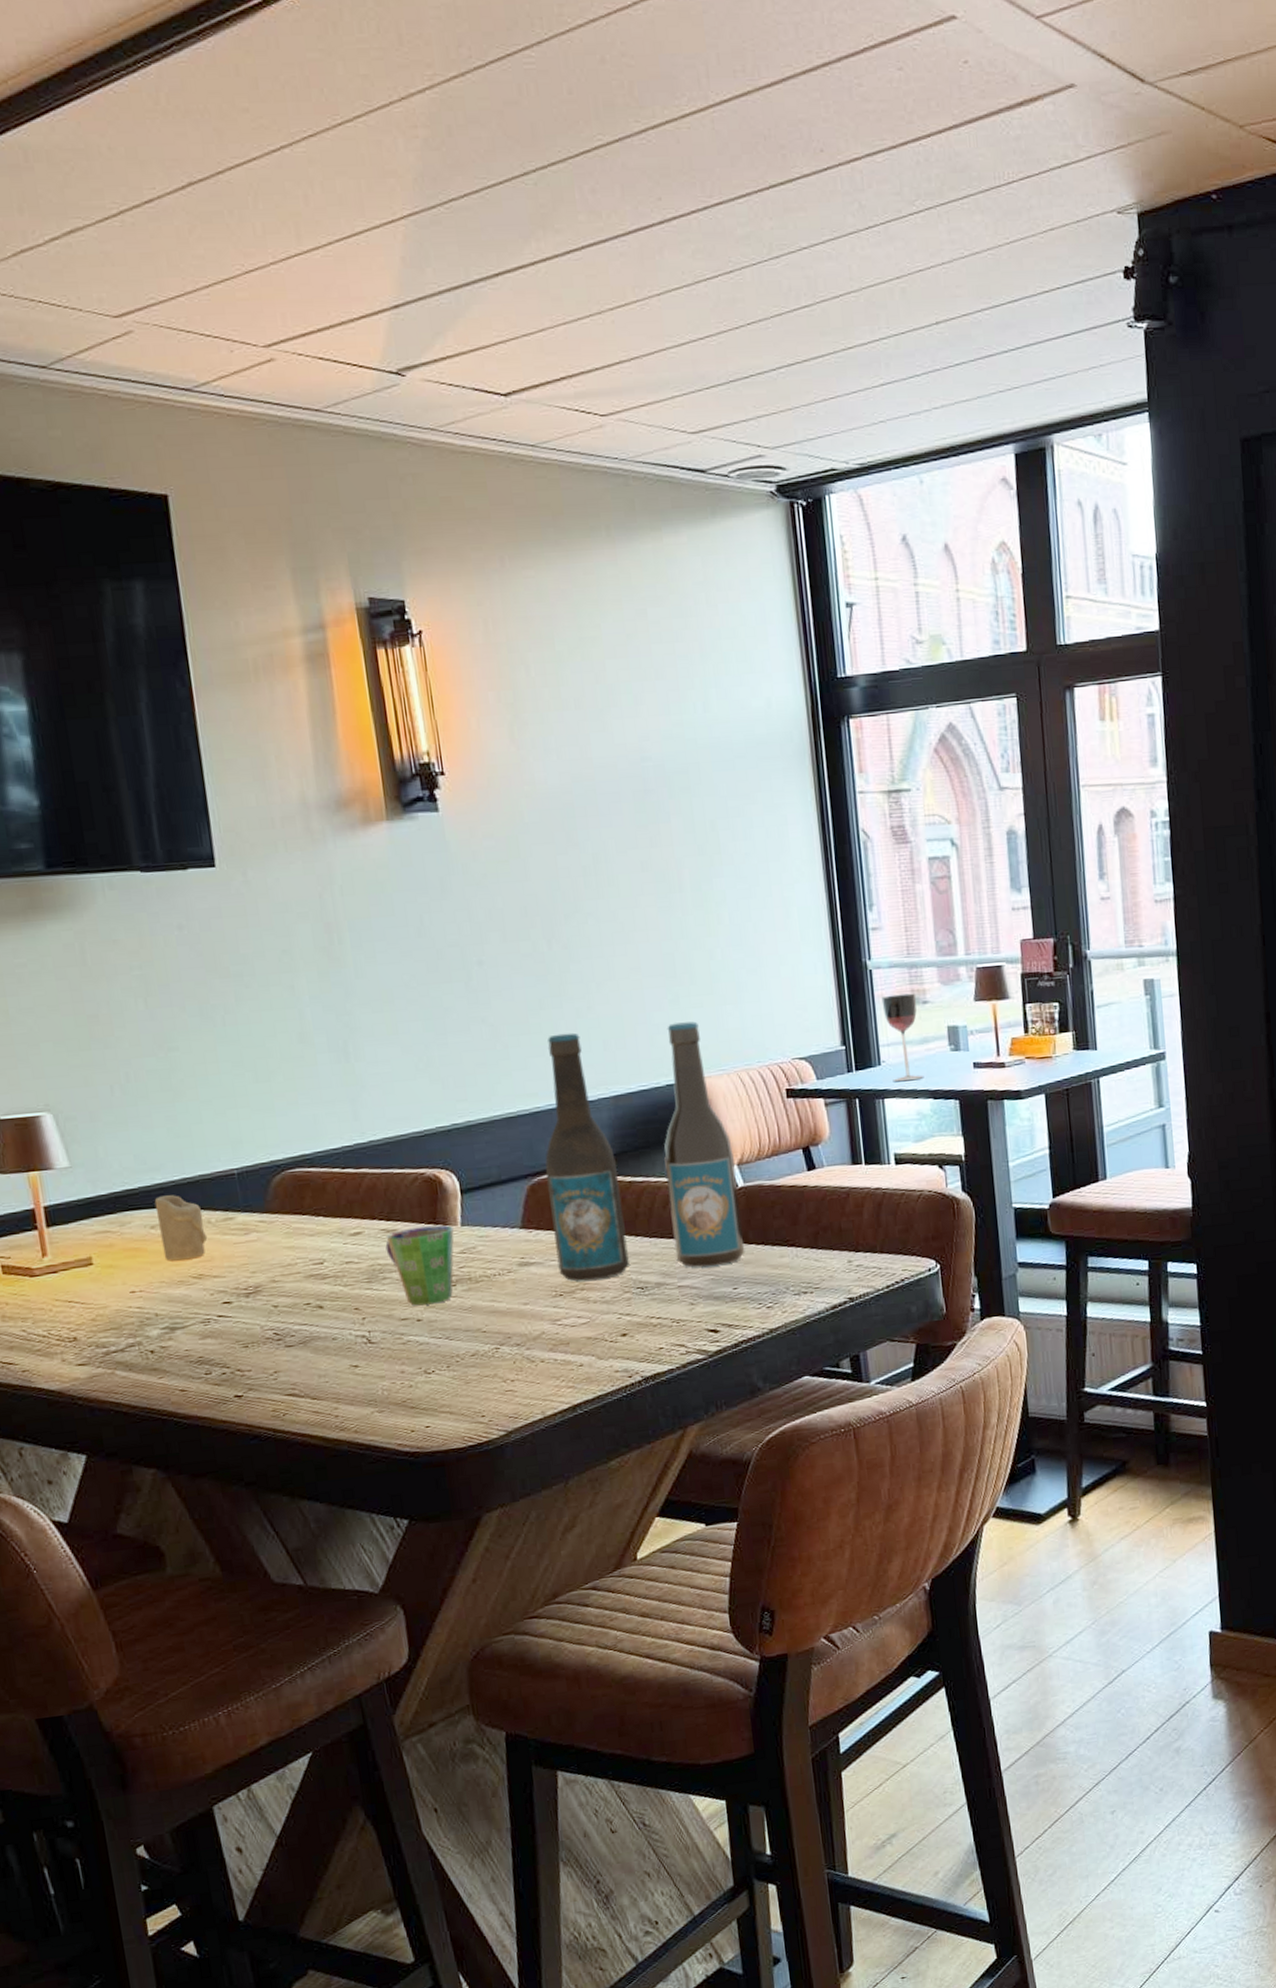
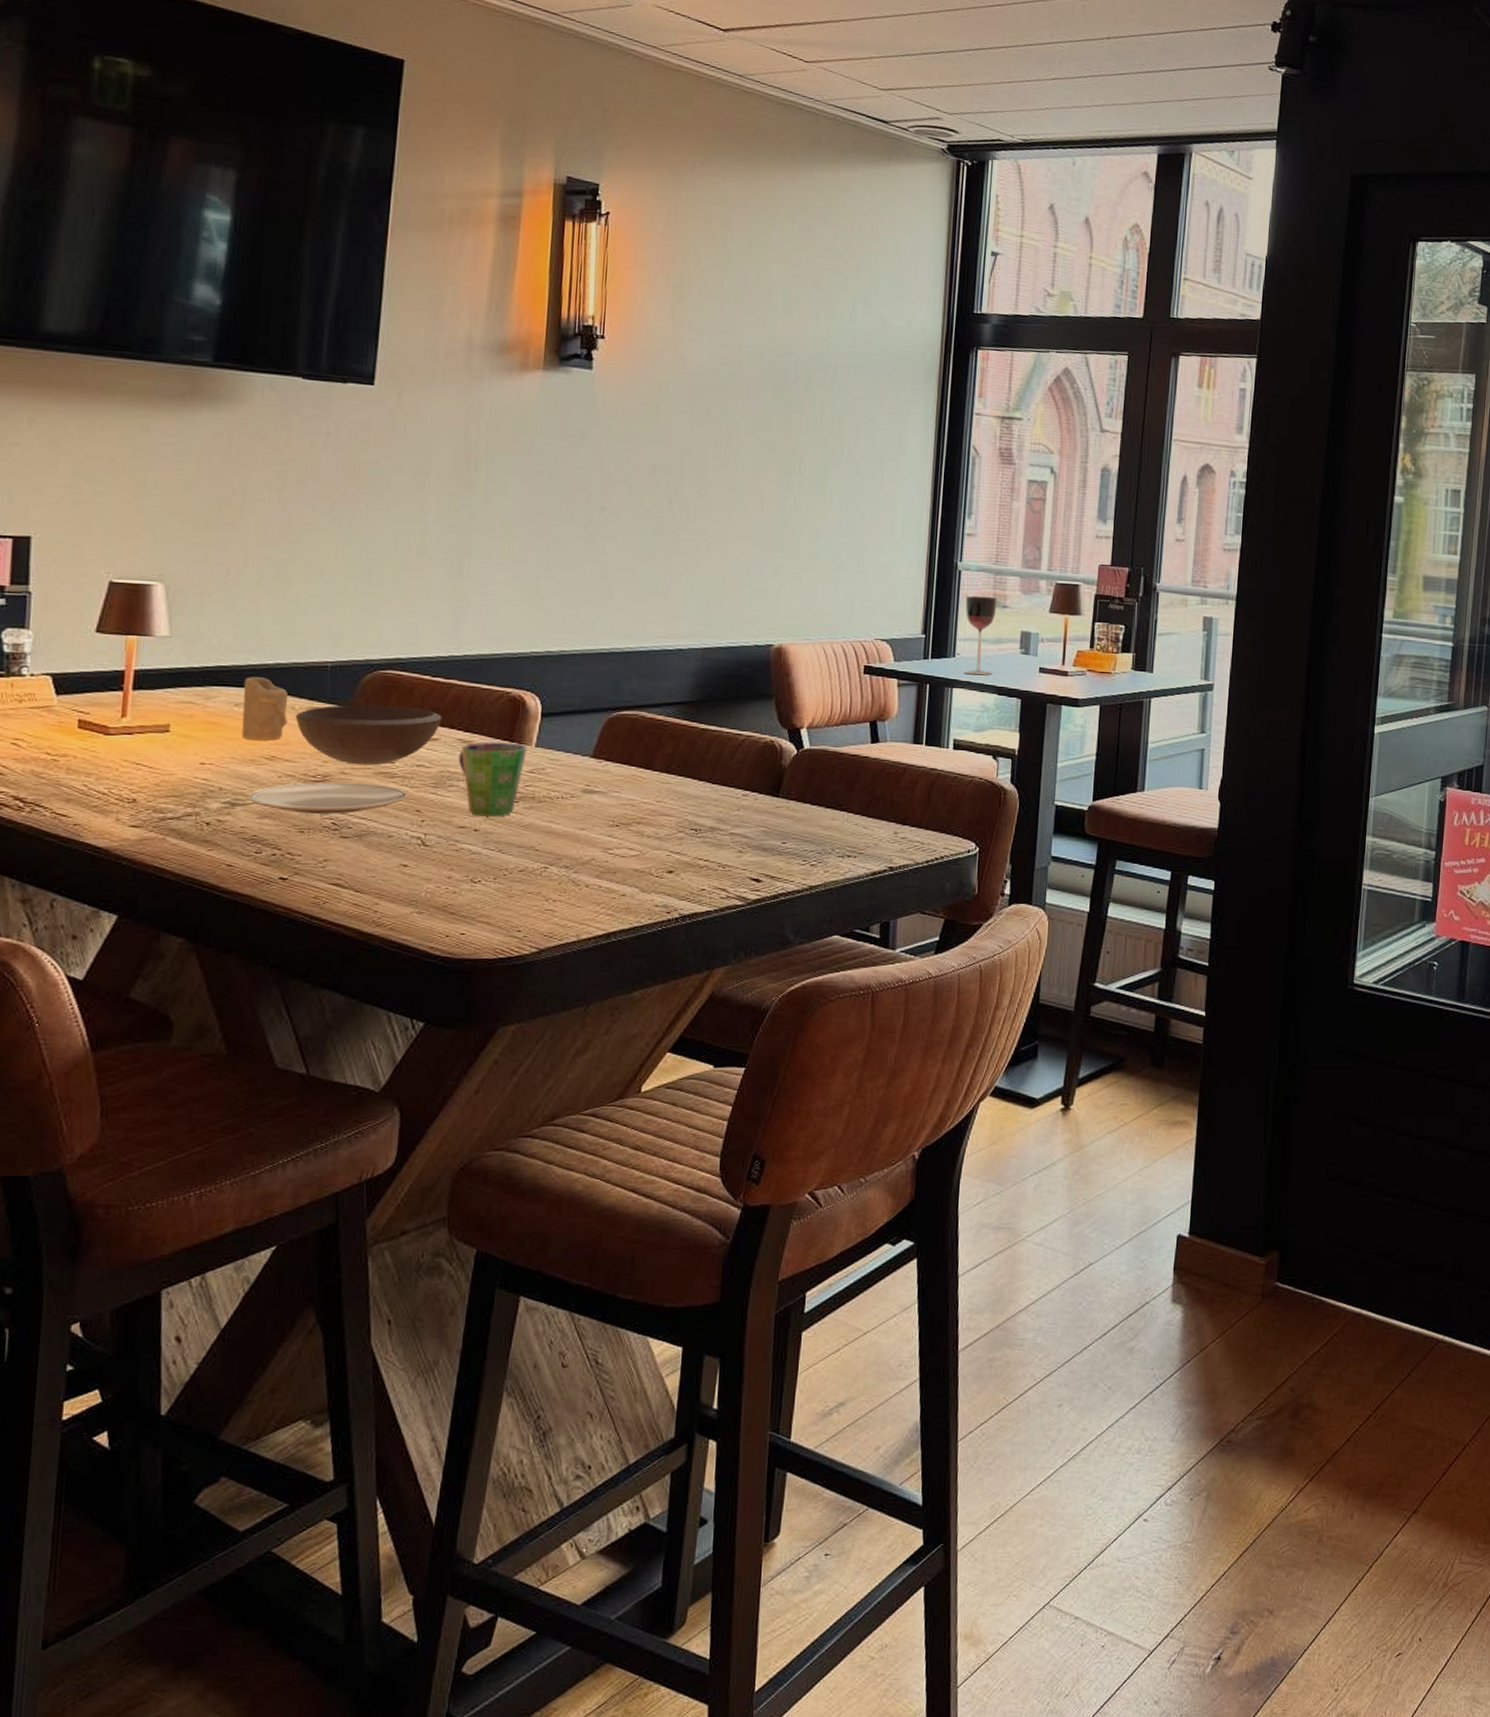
plate: none [185,1287,343,1328] -> present [249,782,407,814]
bowl: none [213,1203,361,1272] -> present [295,704,442,766]
beer bottle: present [545,1021,745,1281] -> none [620,584,805,819]

